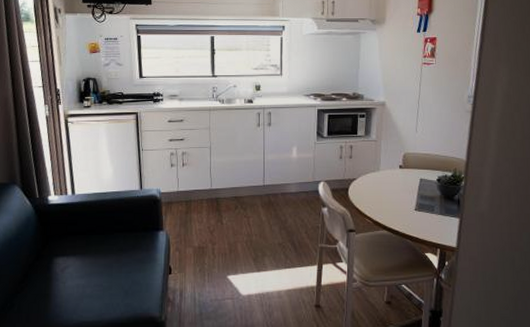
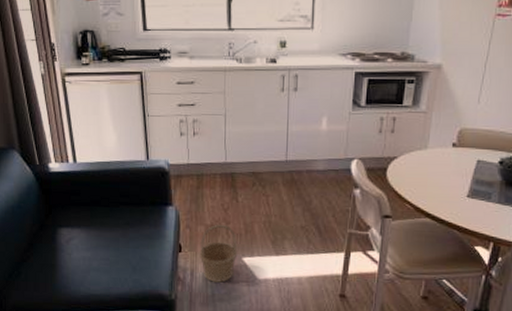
basket: none [188,246,223,301] -> present [199,225,238,283]

